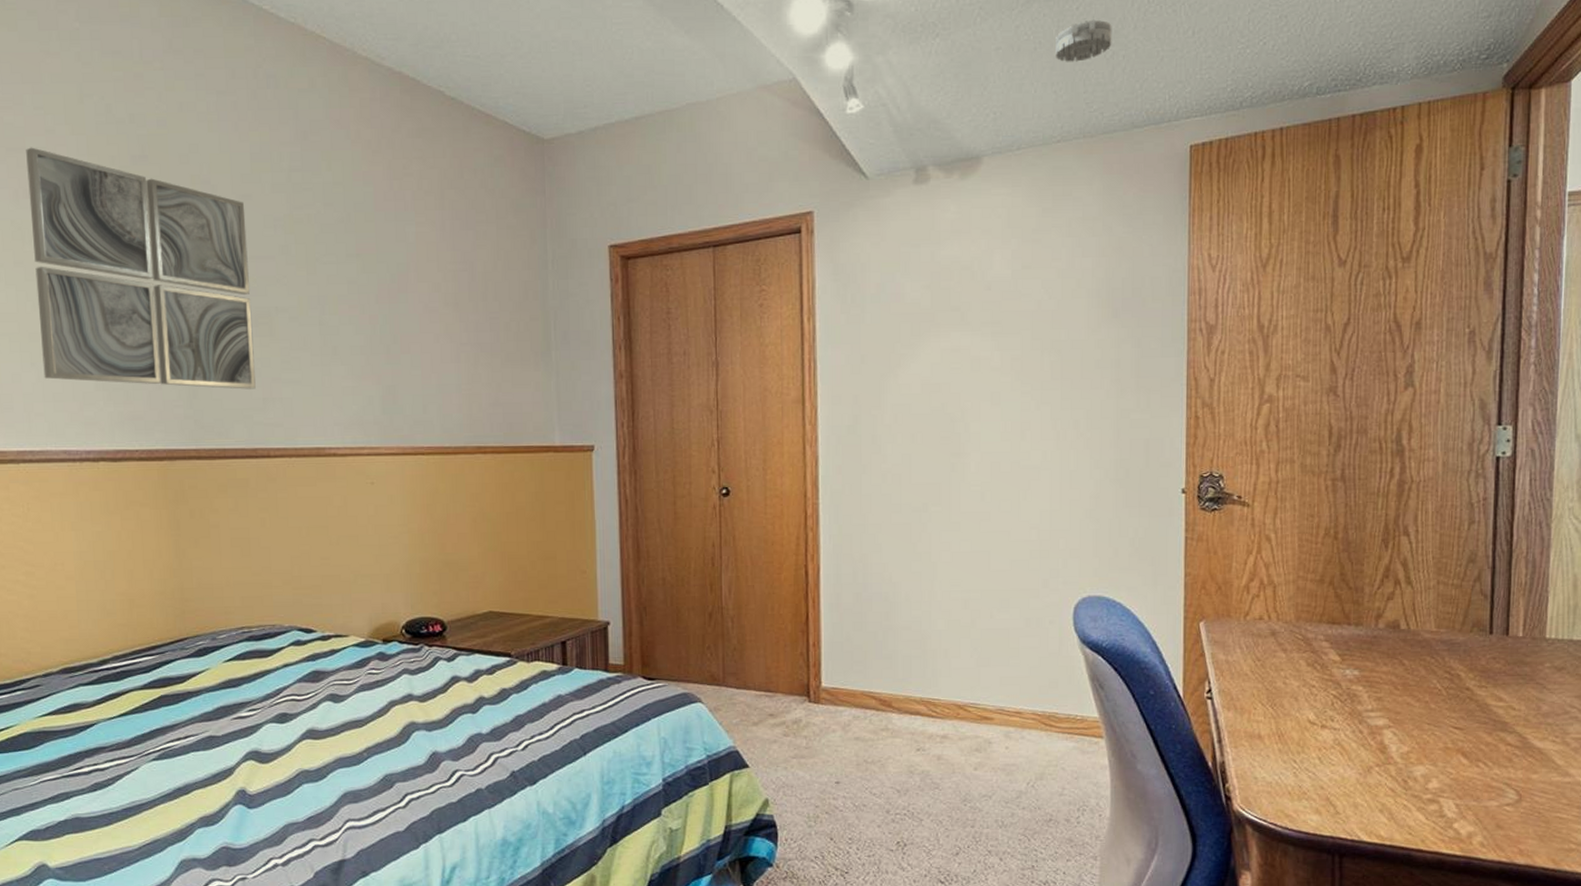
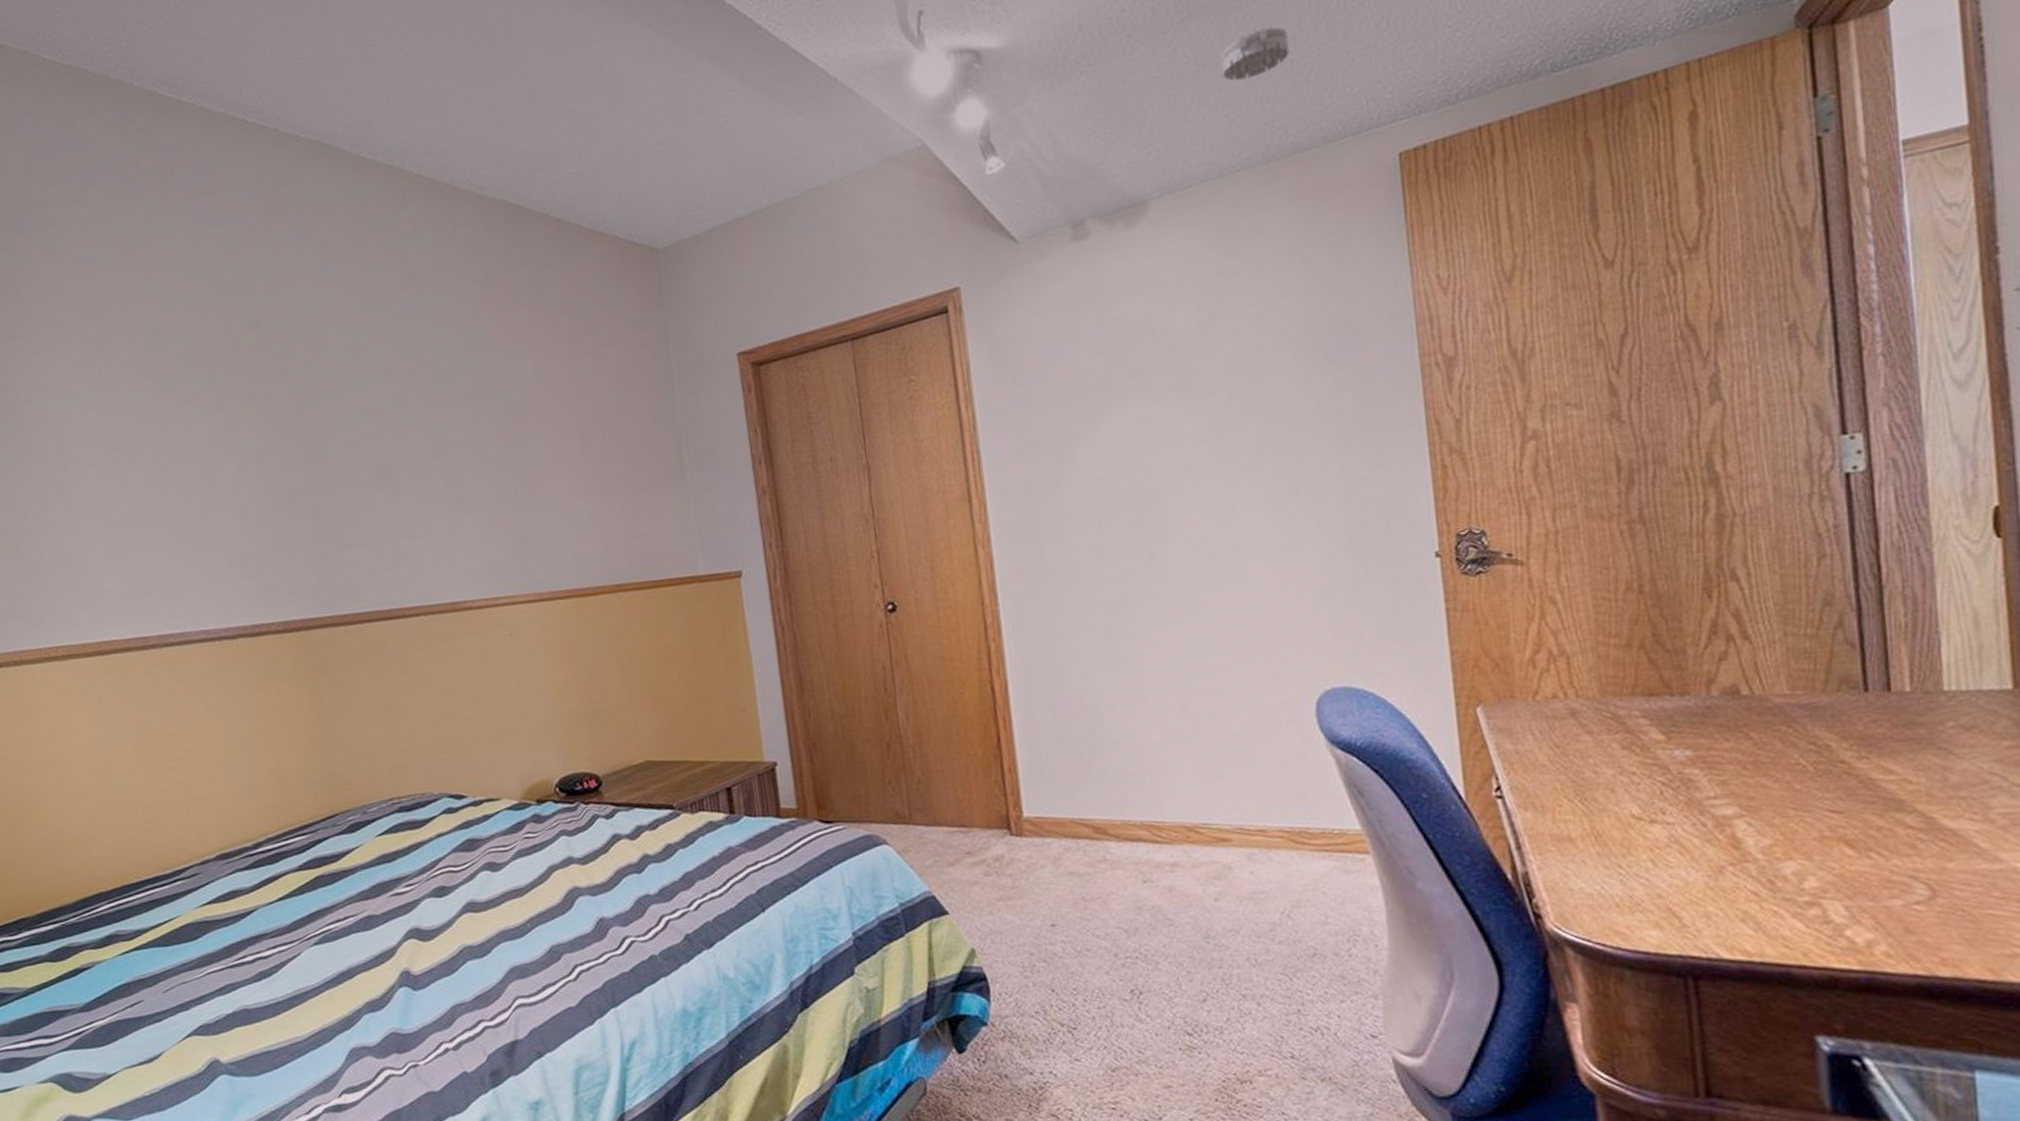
wall art: present [26,147,256,389] -> none [144,327,385,559]

